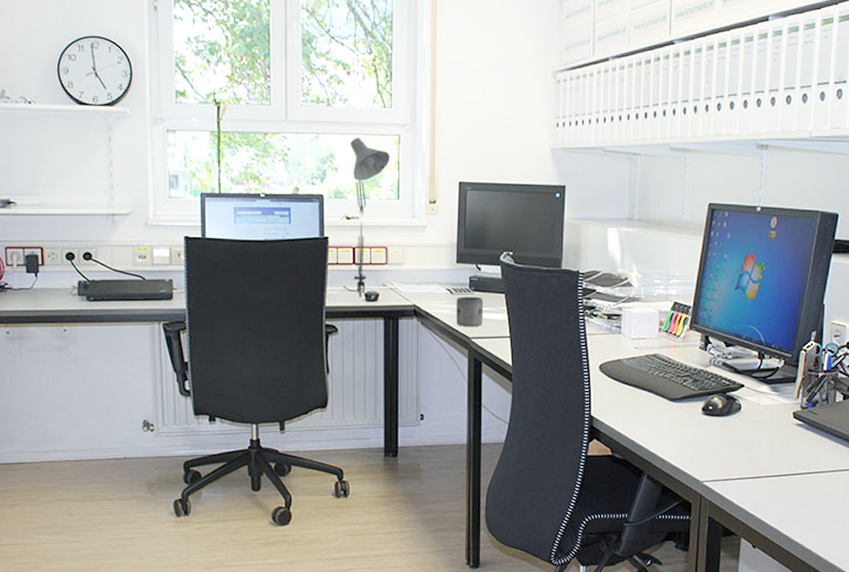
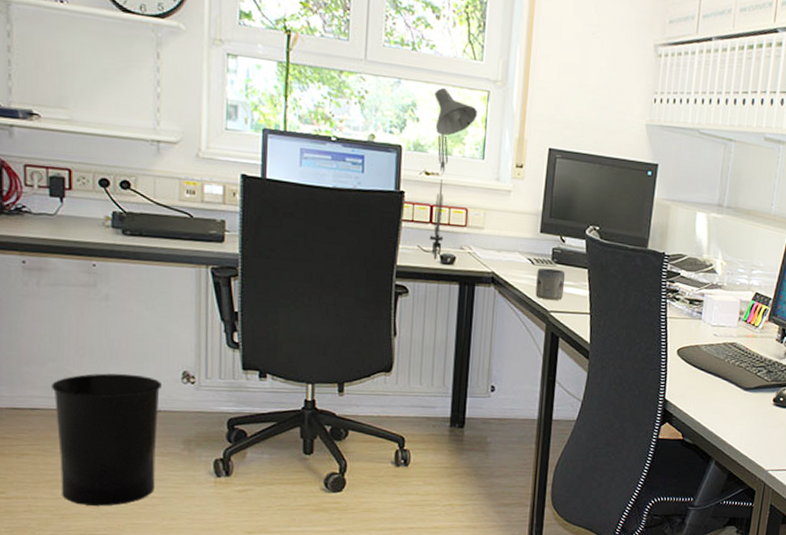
waste bin: none [35,426,126,549] -> present [52,373,162,506]

